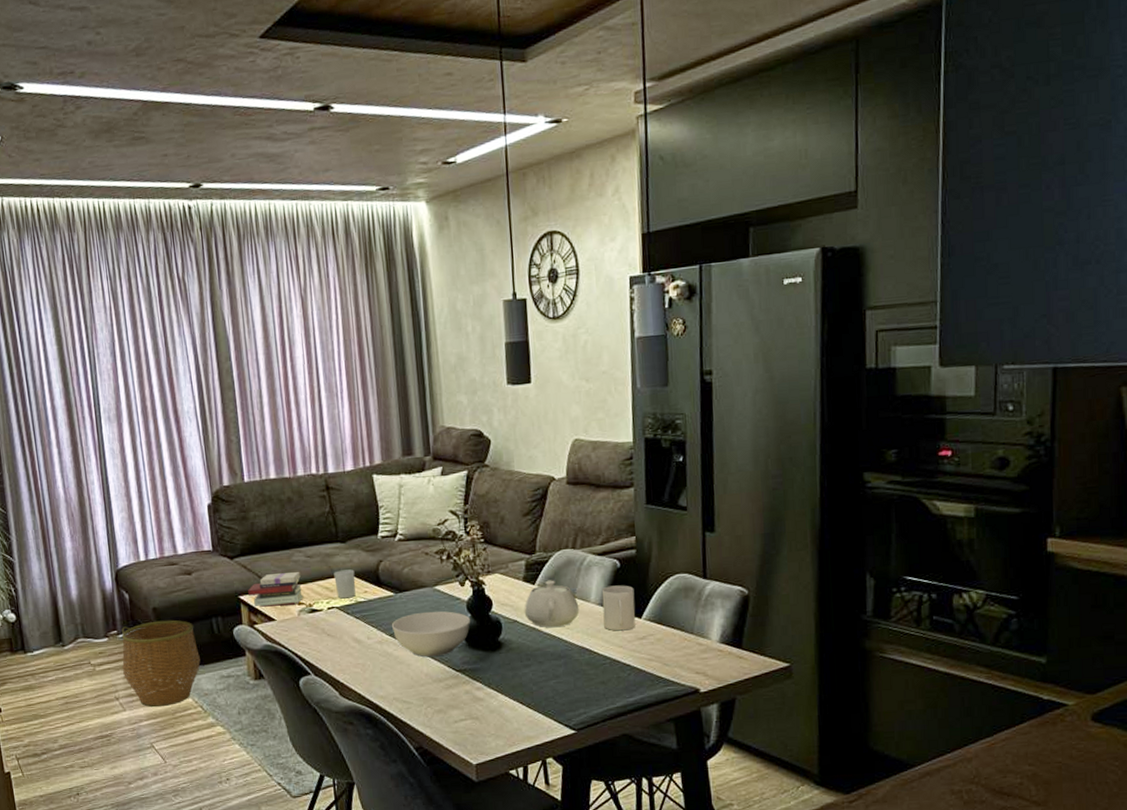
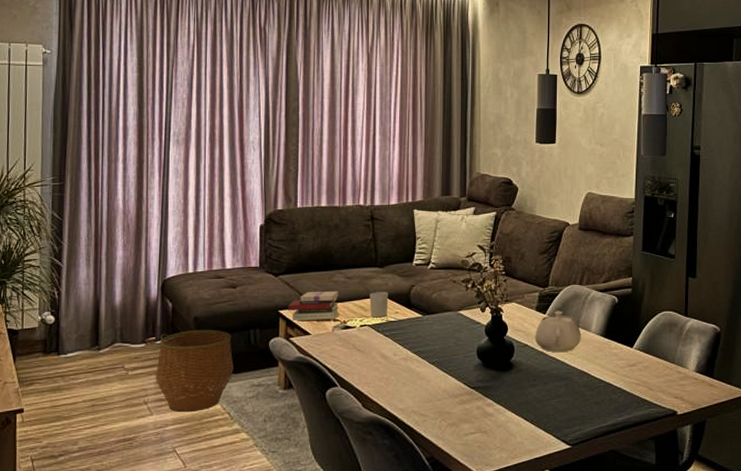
bowl: present [391,611,471,657] -> none [416,333,488,375]
mug: present [601,585,636,631] -> none [601,318,628,358]

